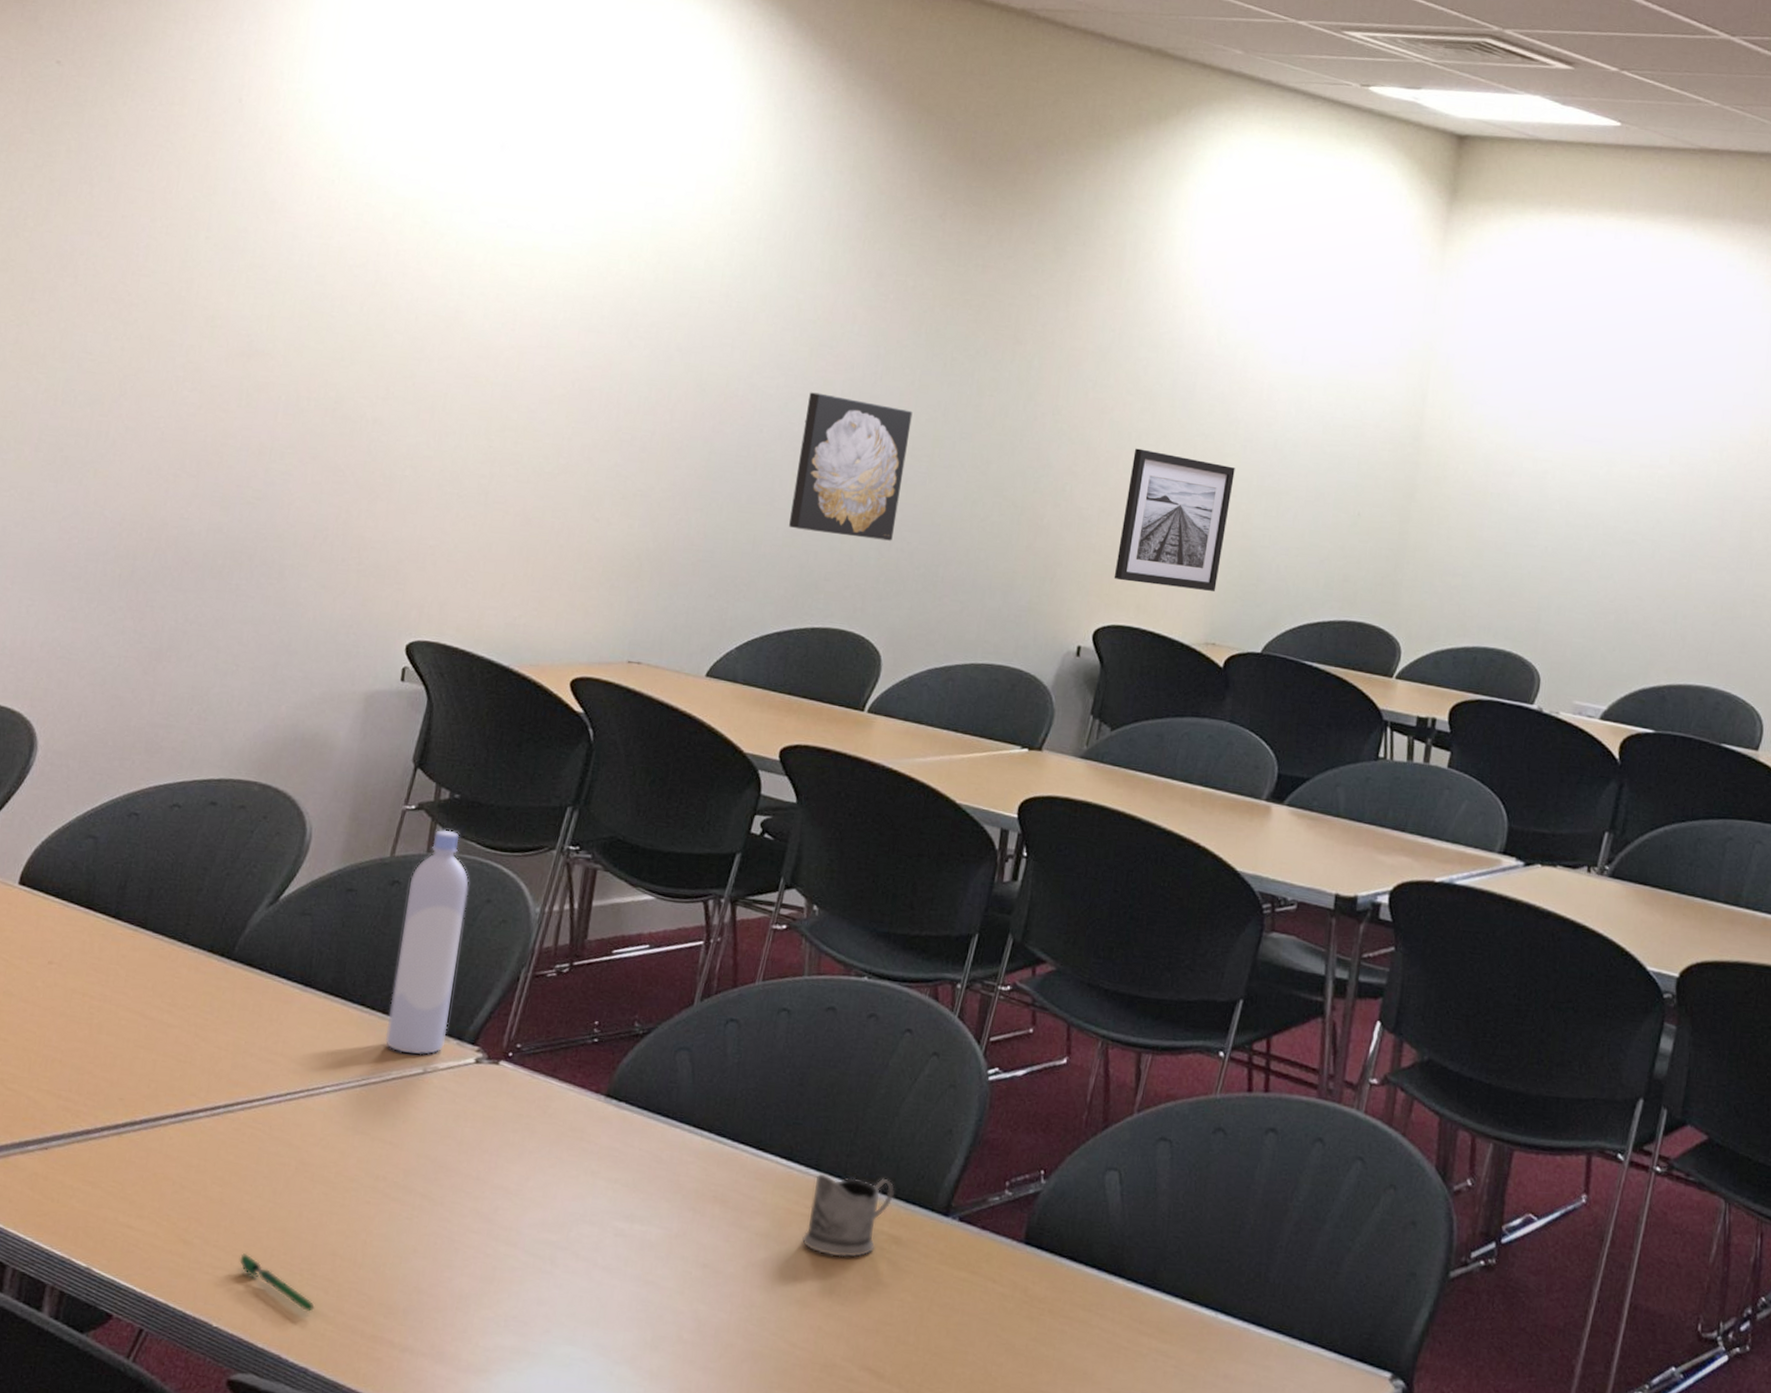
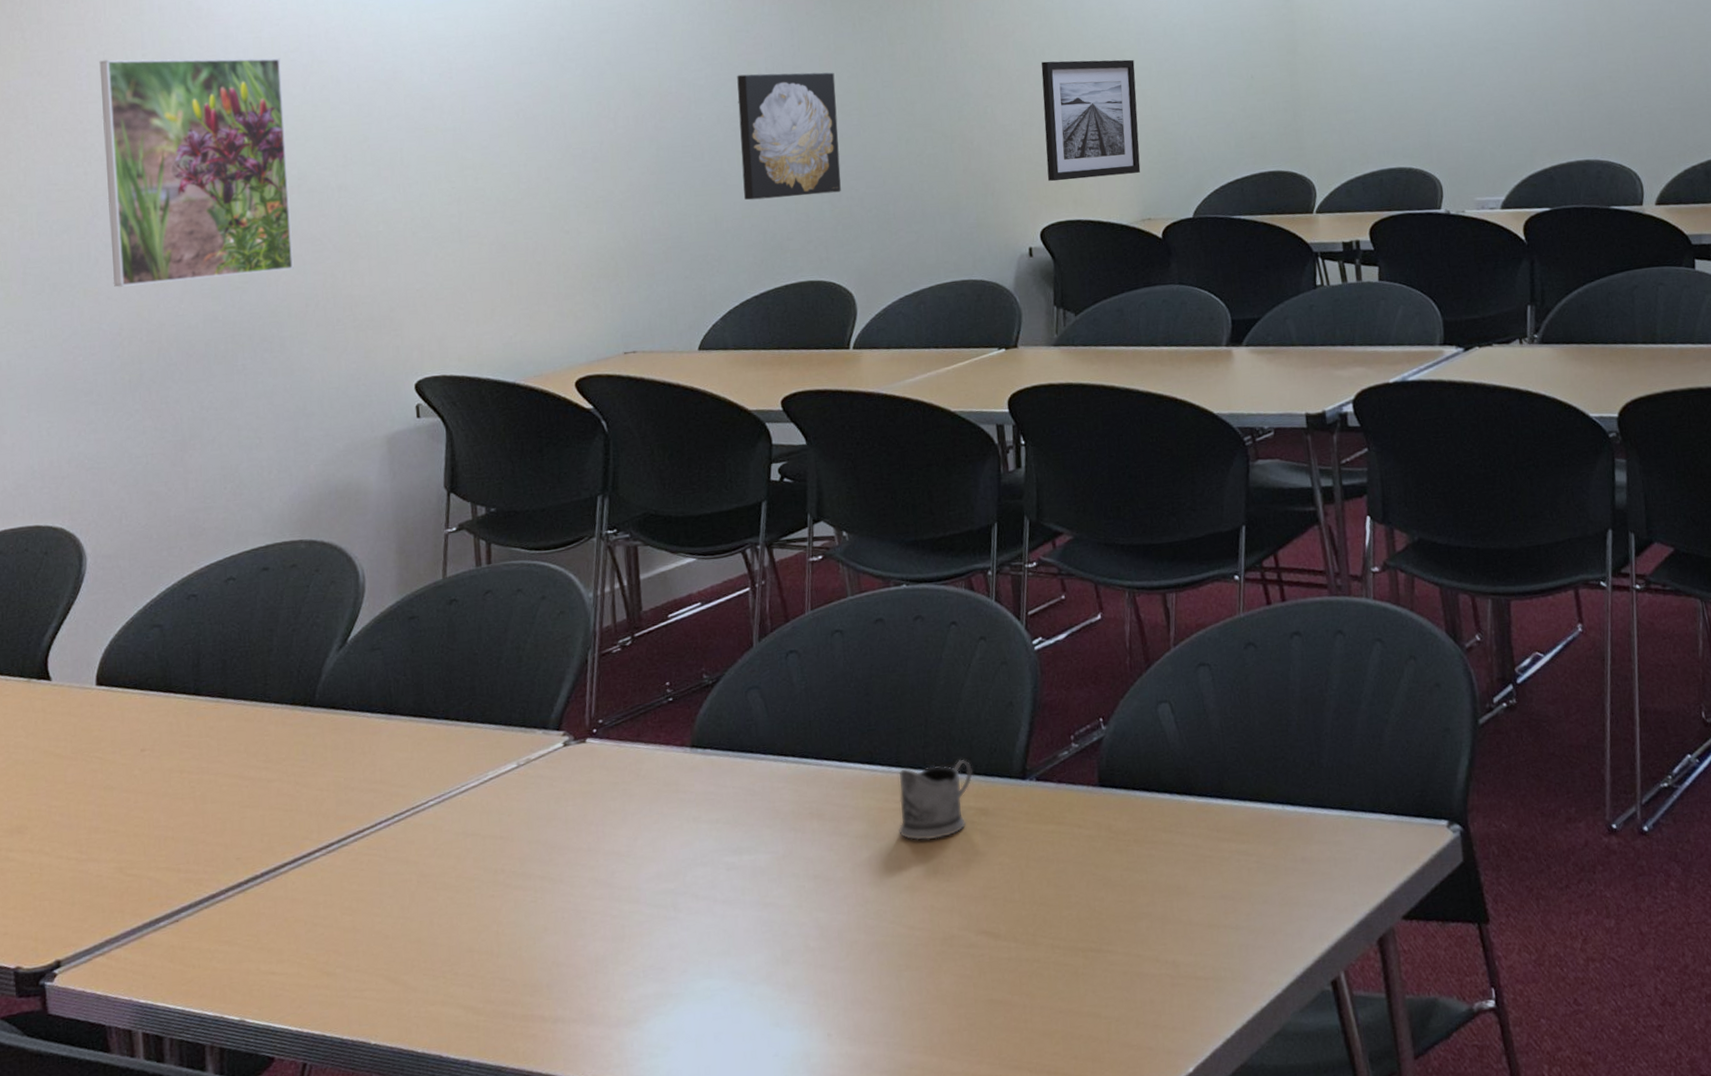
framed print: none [125,234,344,497] -> present [99,58,294,287]
pen: present [239,1253,315,1313] -> none [383,970,463,1010]
bottle: present [385,829,469,1055] -> none [466,542,531,754]

